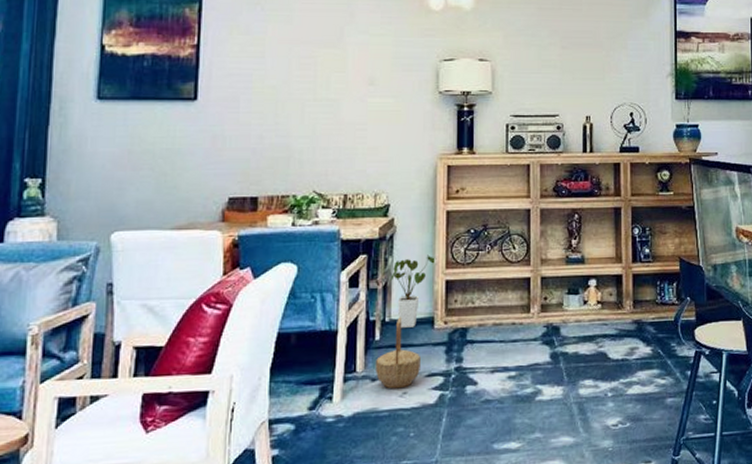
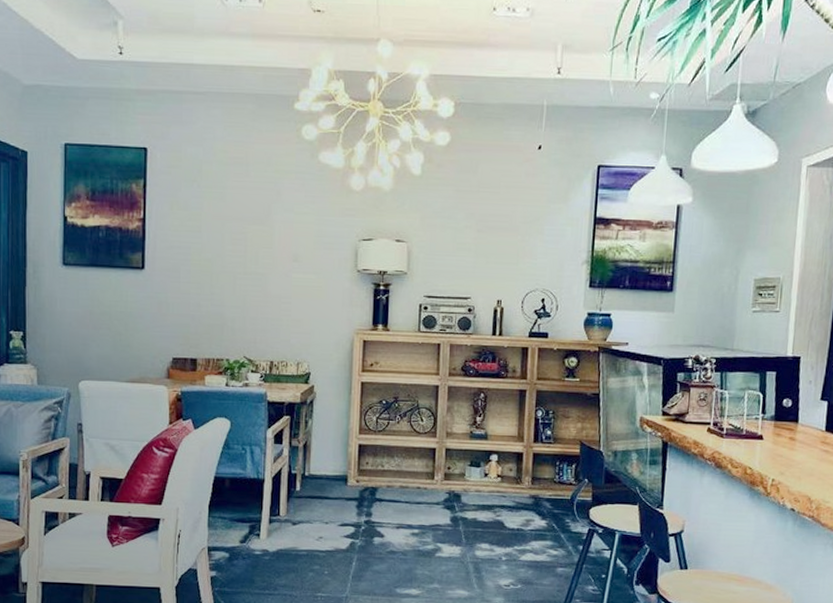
basket: present [375,317,422,389] -> none [295,472,336,534]
house plant: present [390,254,437,328] -> none [310,420,351,483]

